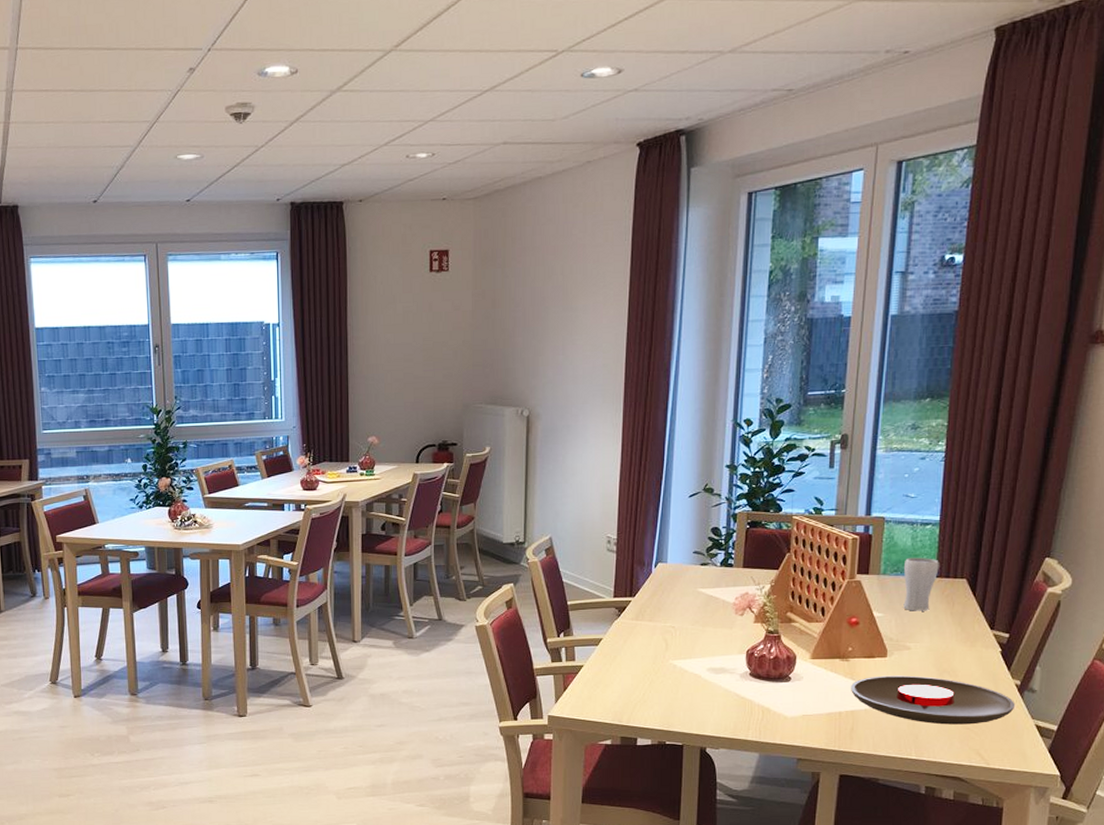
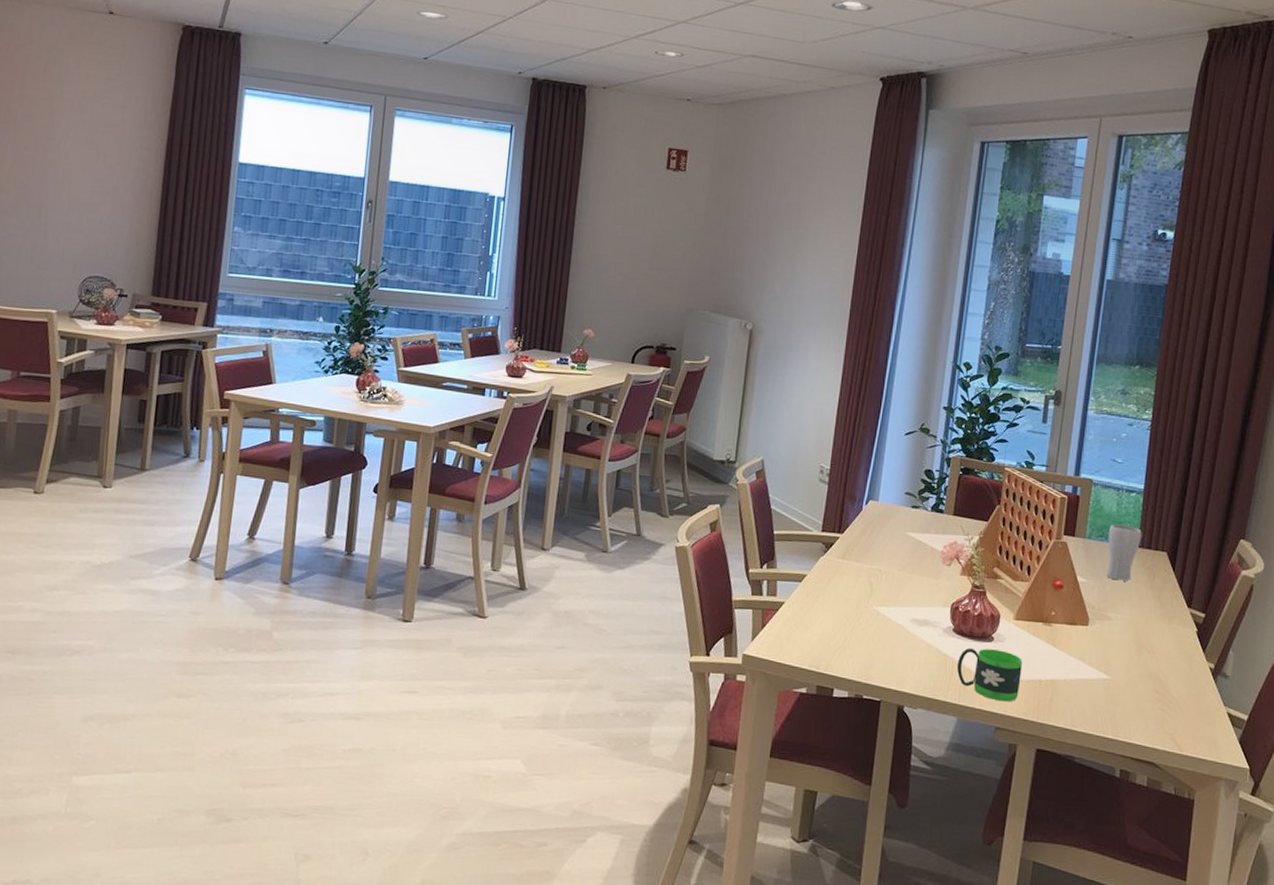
mug: none [755,688,821,735] -> present [956,647,1022,702]
plate: present [851,675,1016,725] -> none [1052,645,1209,707]

